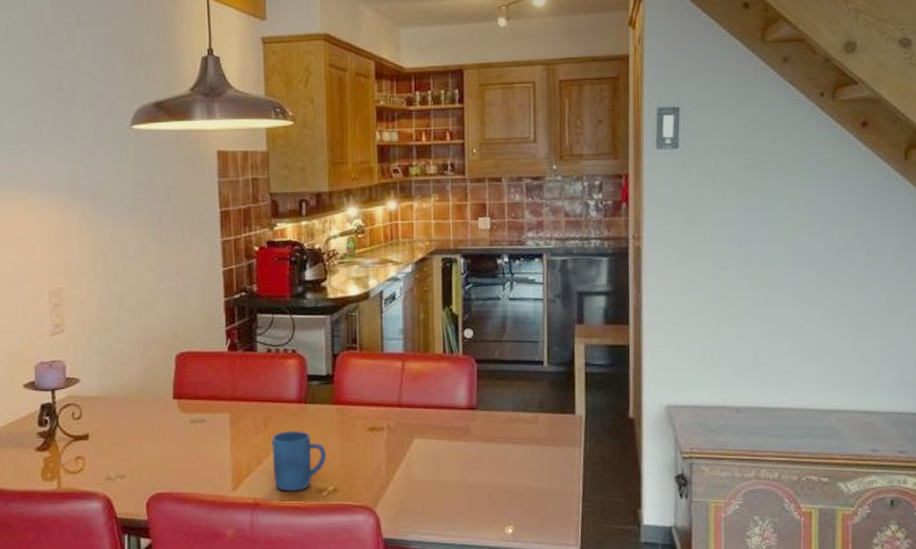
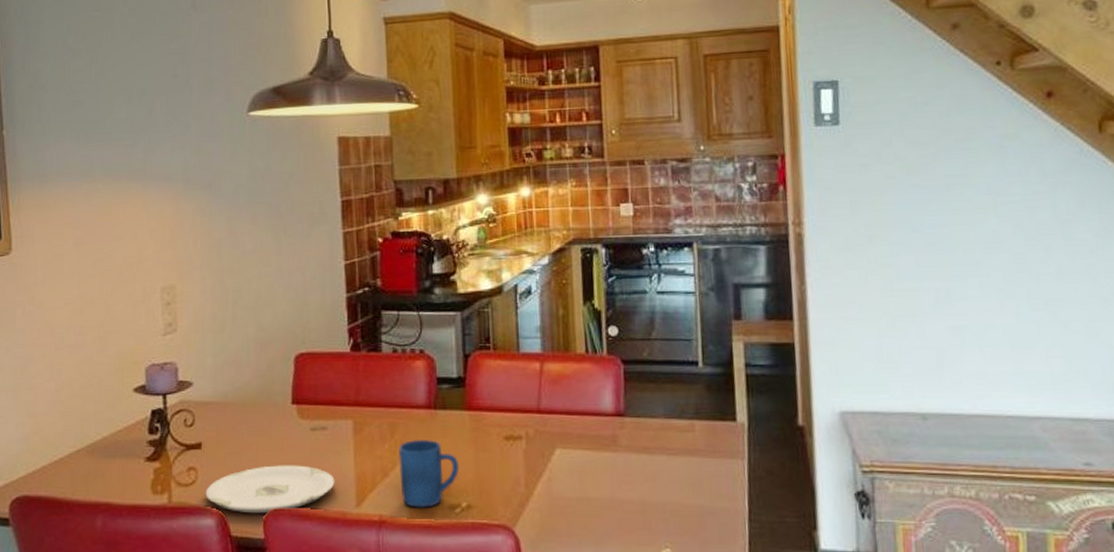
plate: none [92,454,213,498] -> present [205,465,335,514]

